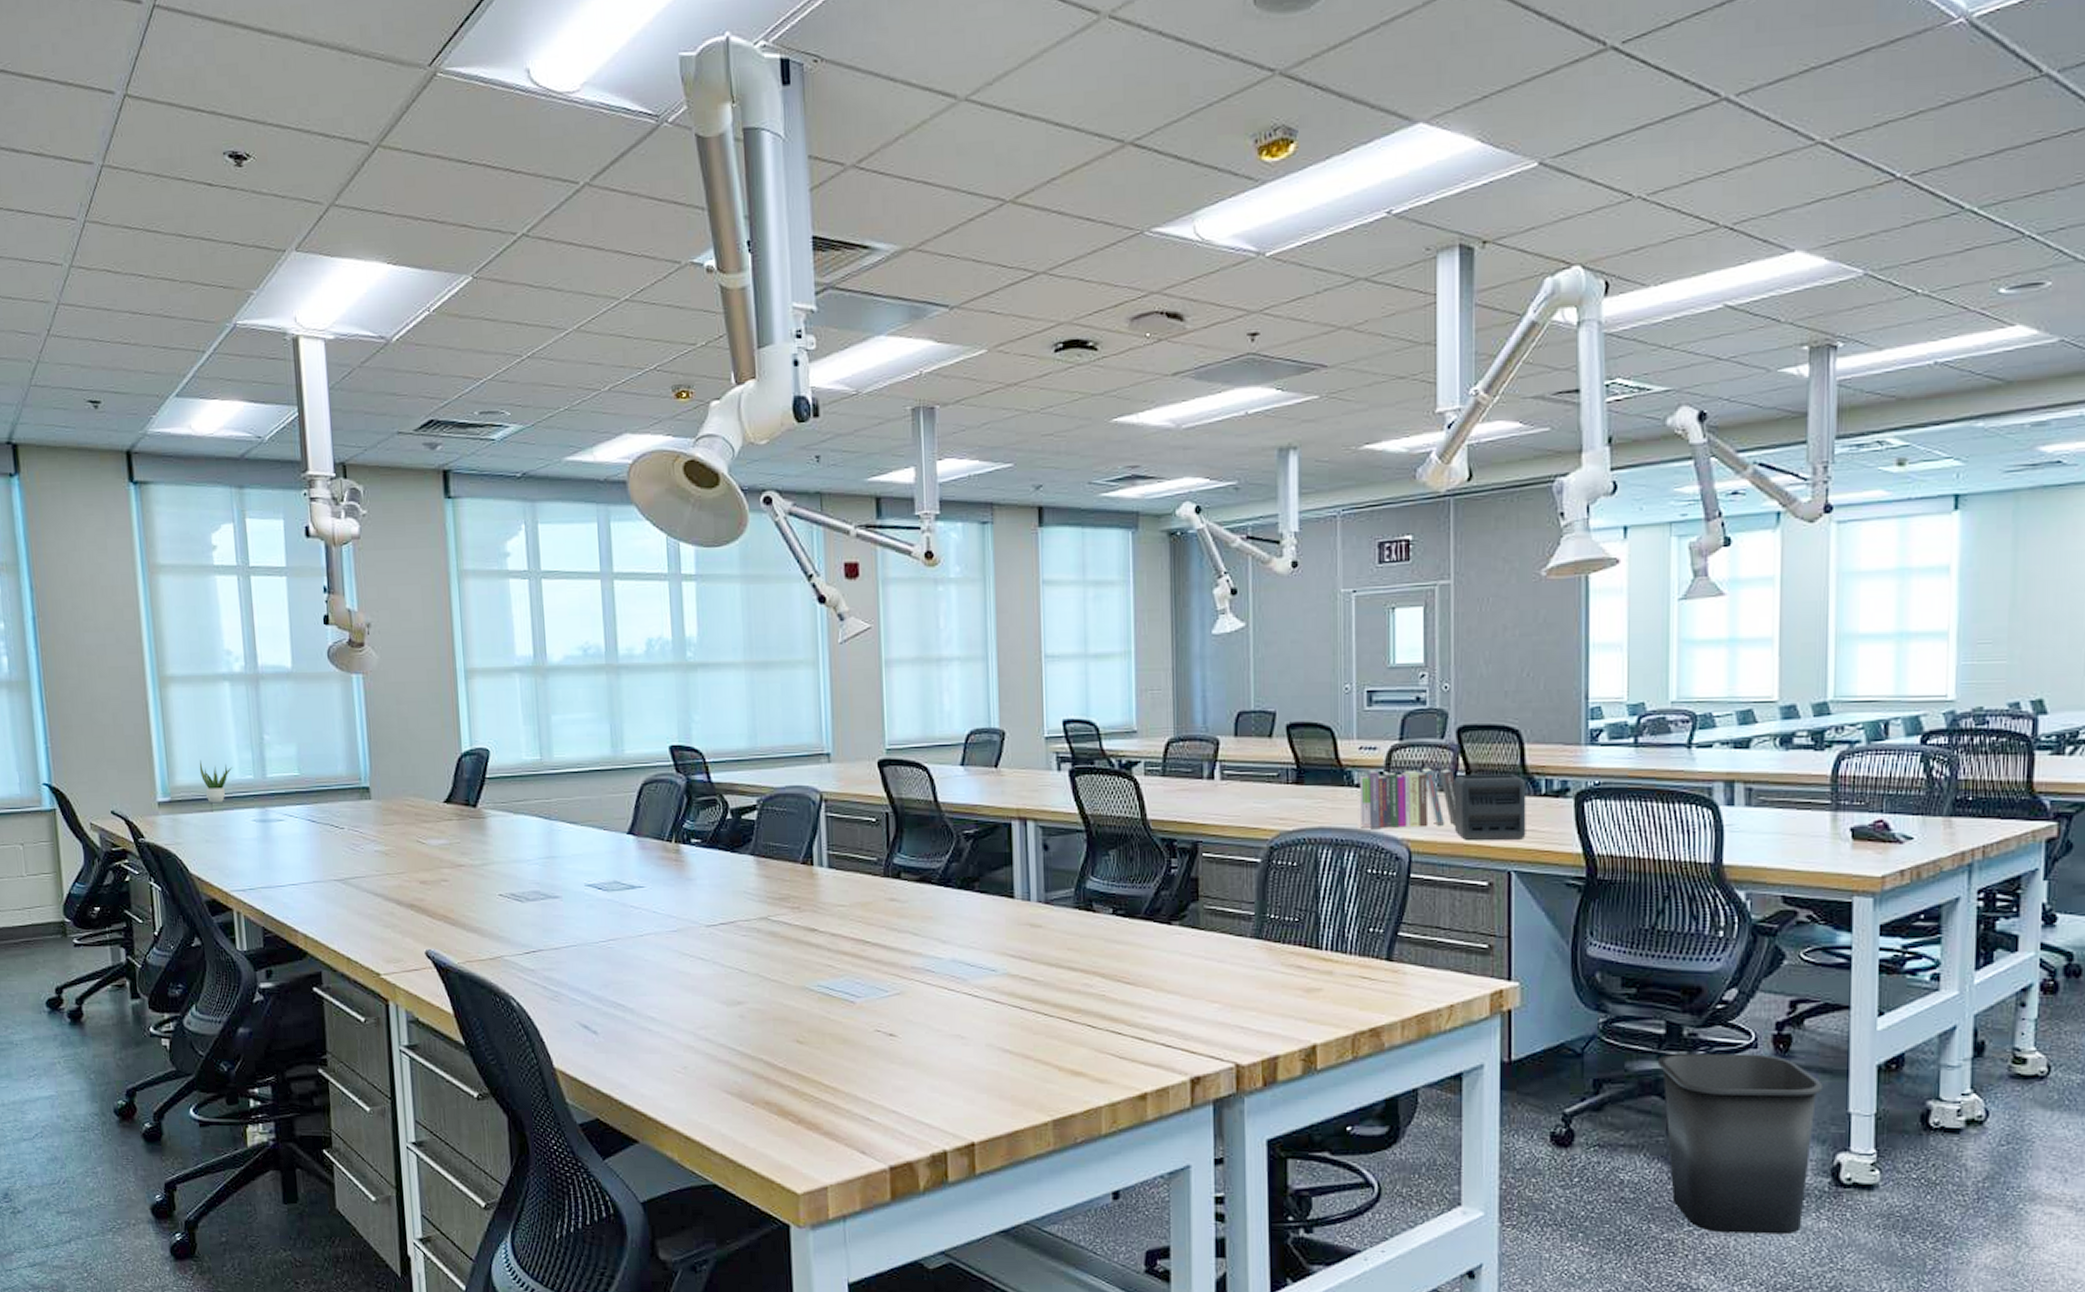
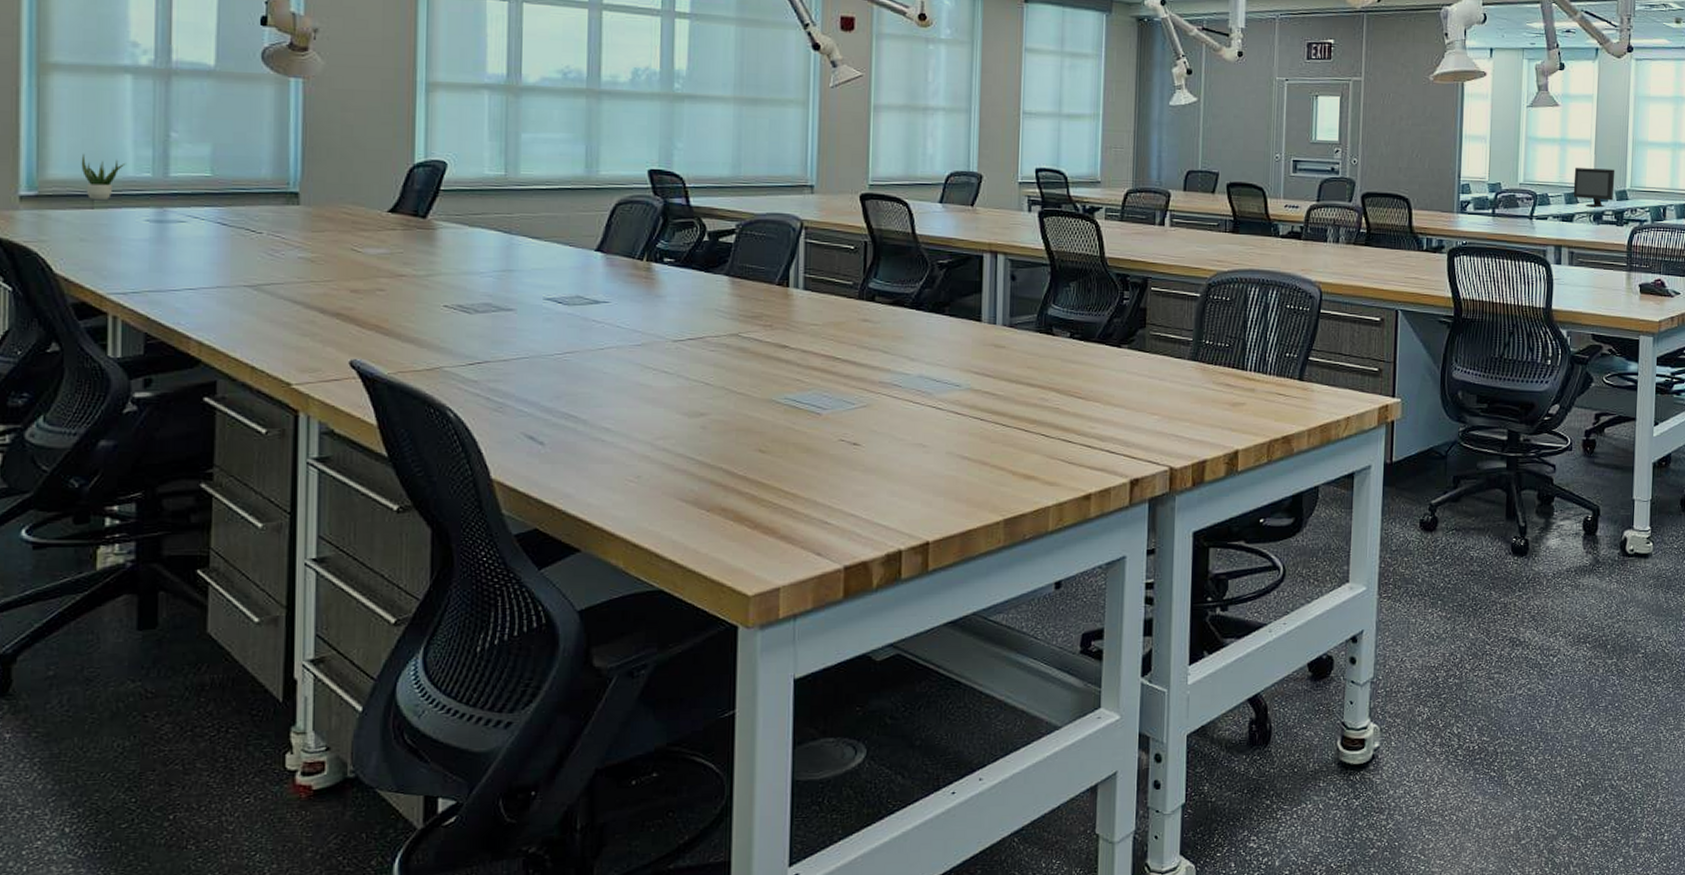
books: present [1359,767,1455,828] -> none [1283,224,1359,273]
desk organizer: present [1454,774,1526,842] -> none [1356,232,1412,285]
waste bin: present [1657,1053,1824,1234] -> none [1500,455,1617,596]
computer monitor: none [1749,675,1811,728] -> present [1573,168,1615,208]

